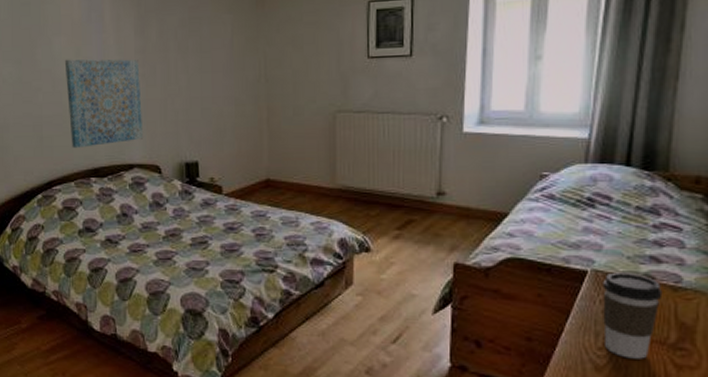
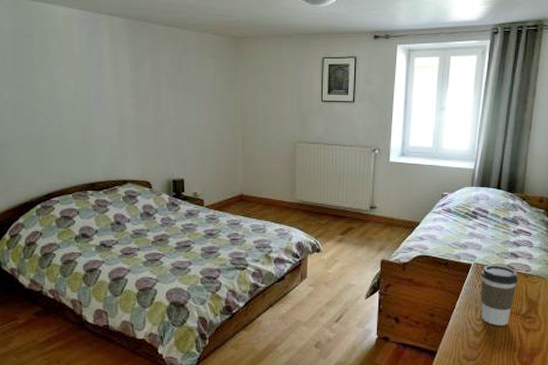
wall art: present [64,59,144,148] -> none [65,87,137,165]

